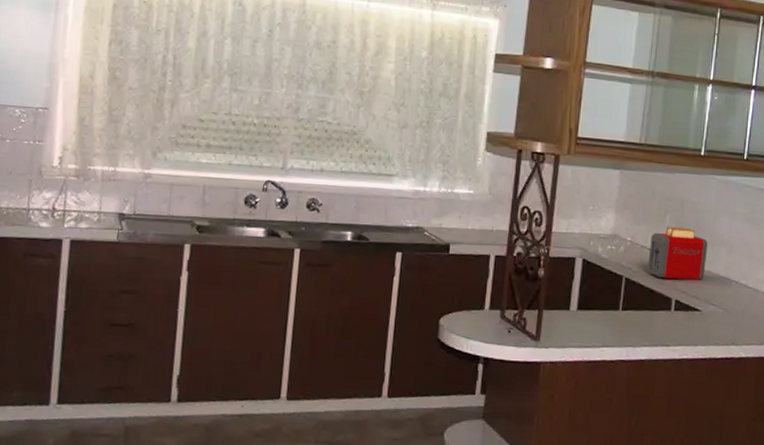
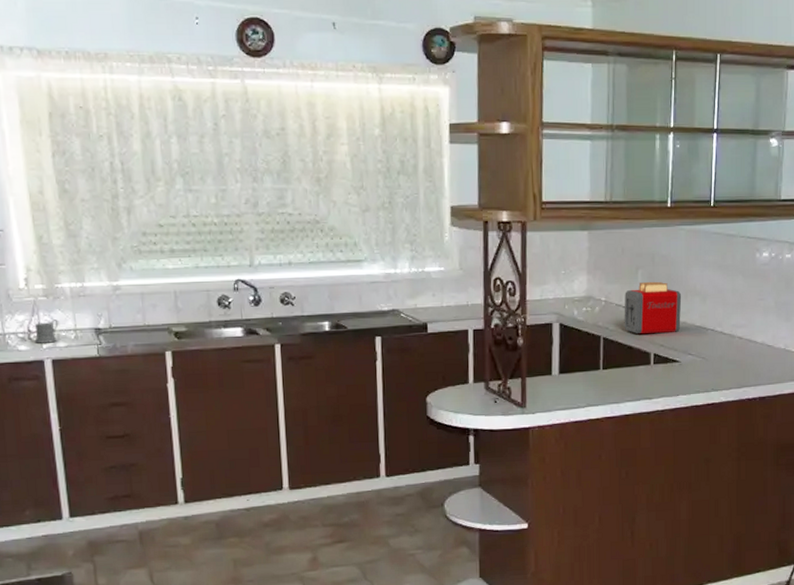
mug: none [57,200,84,223] -> present [34,319,59,344]

